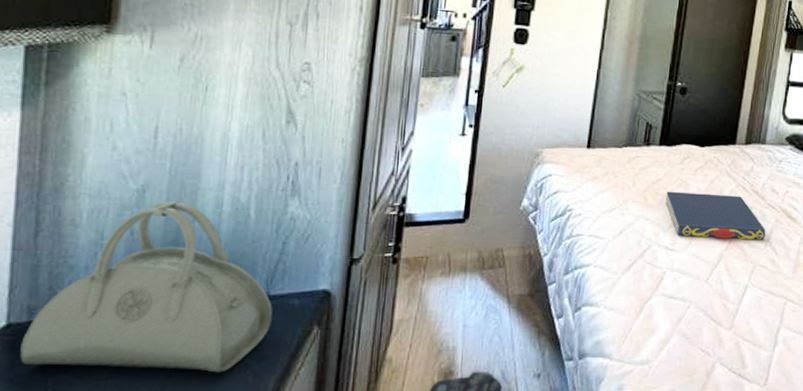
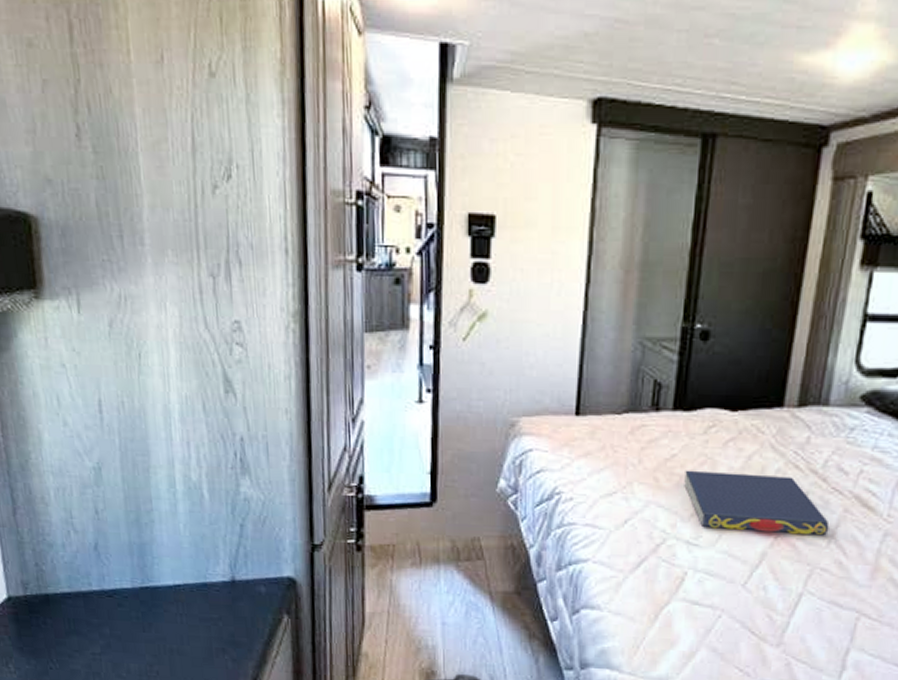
handbag: present [20,200,273,373] -> none [23,478,241,656]

